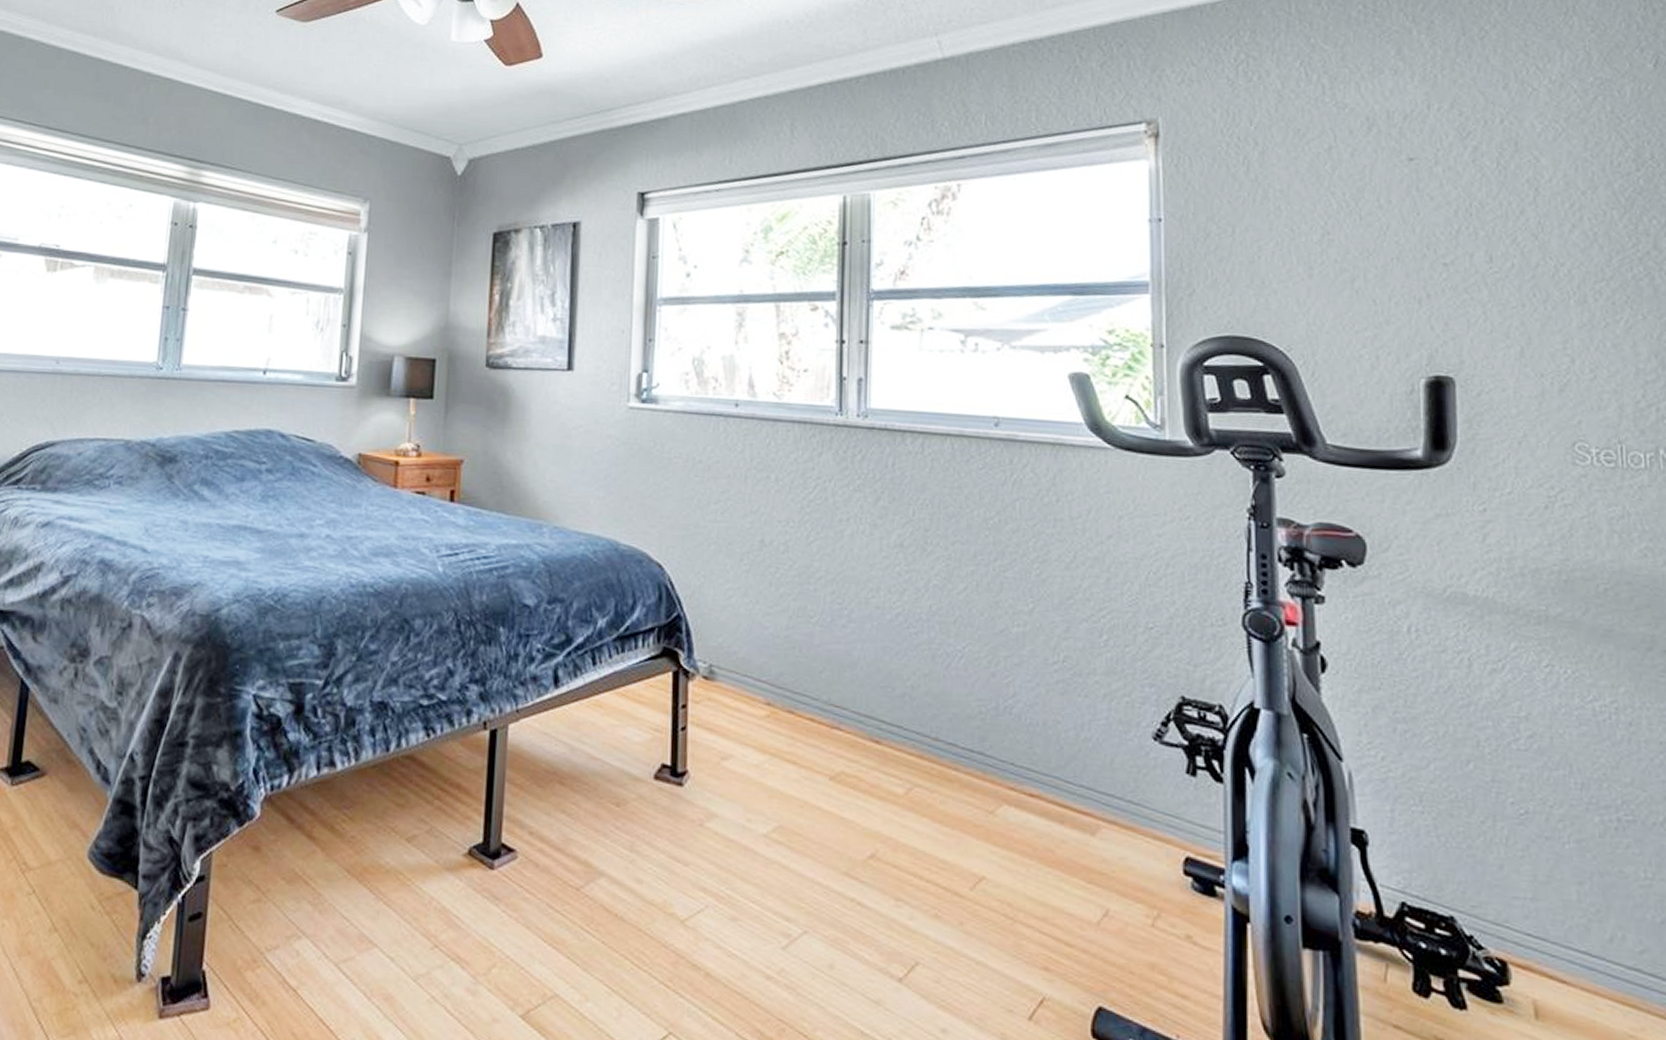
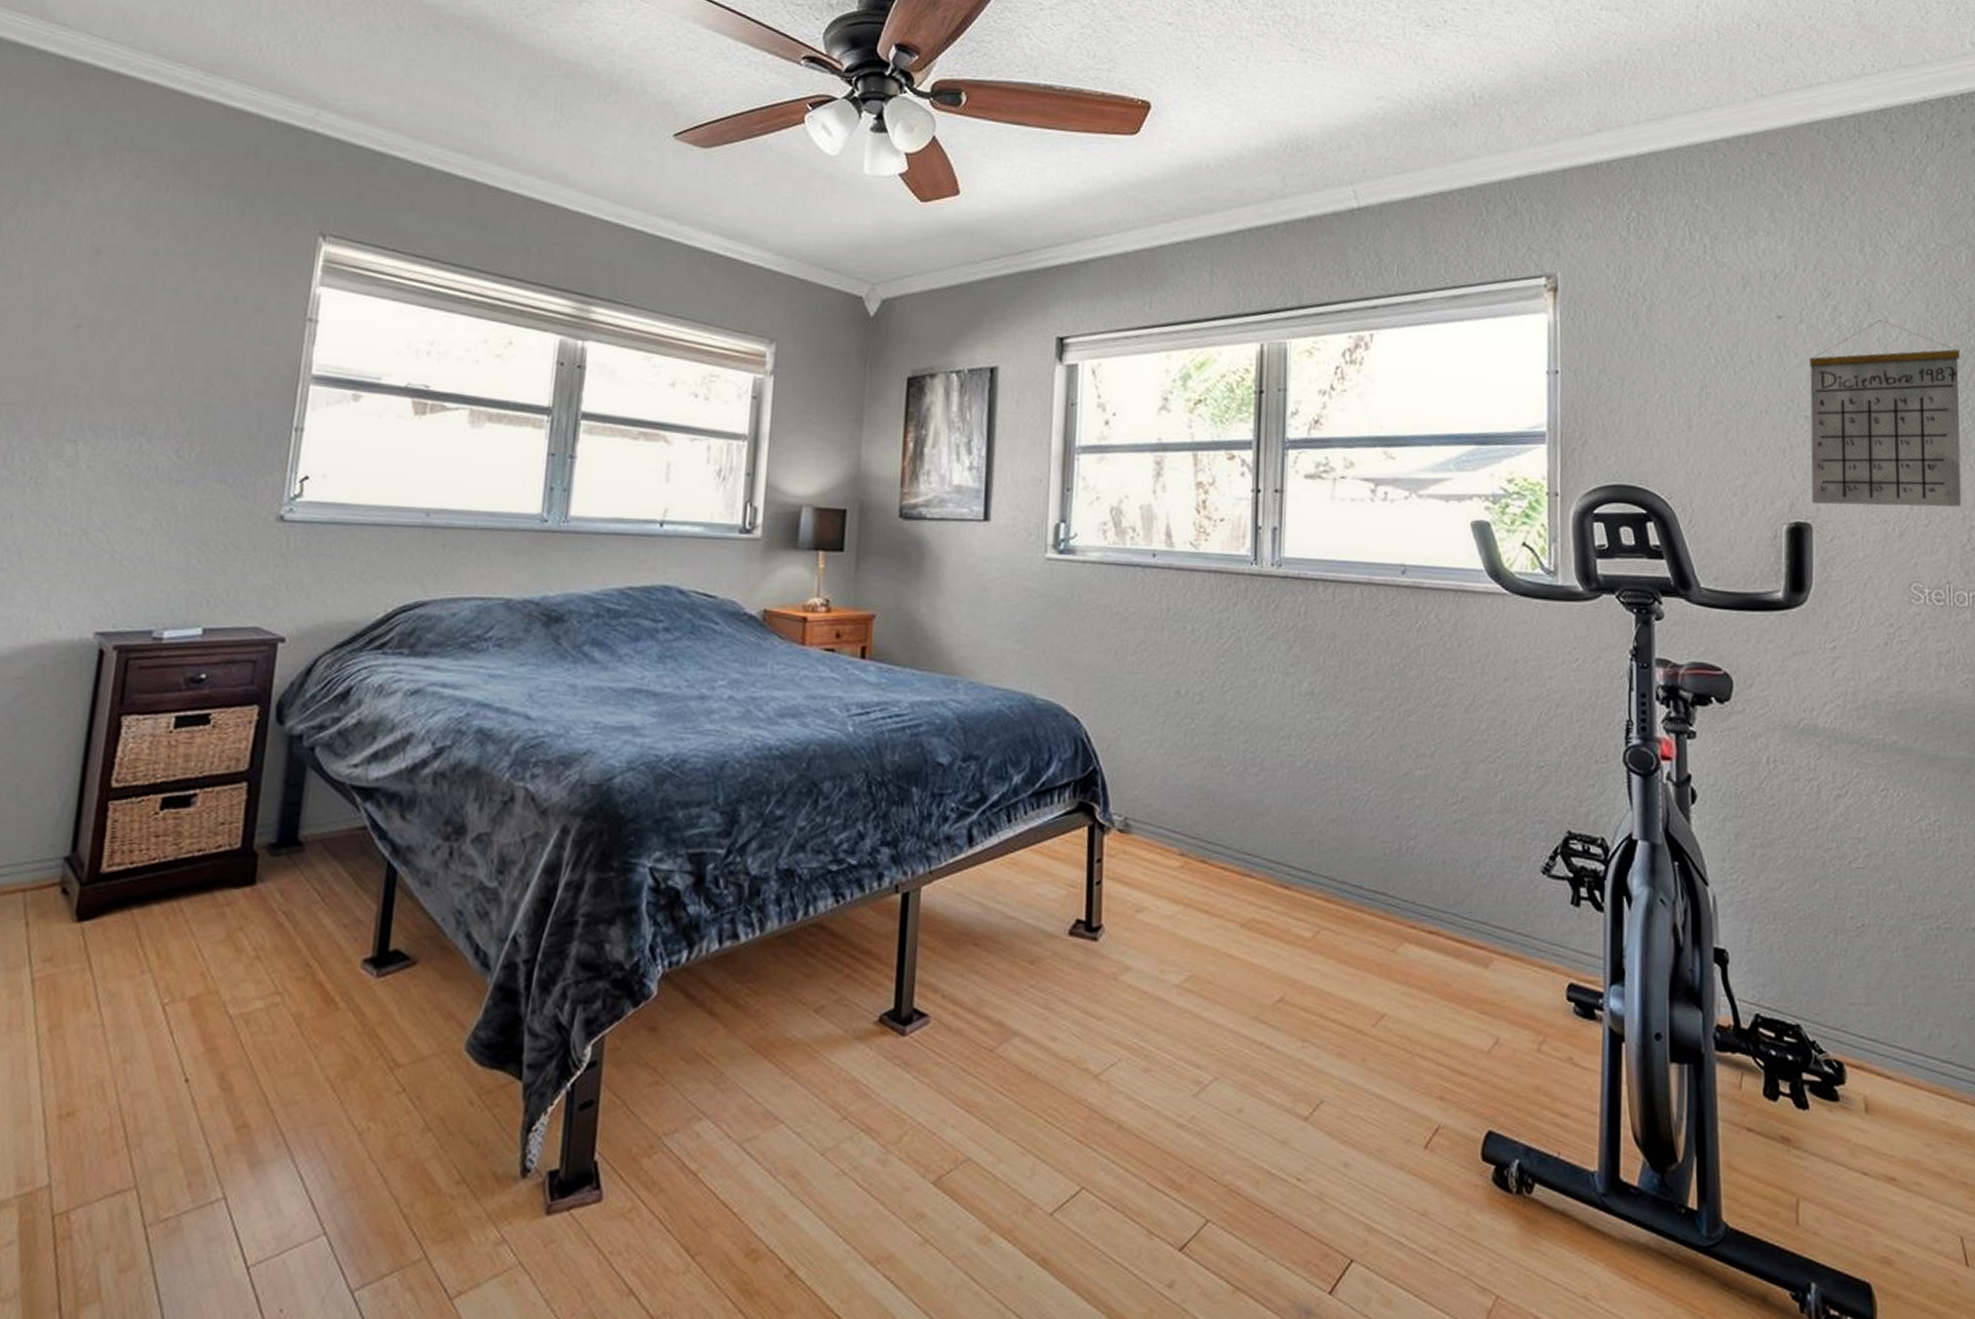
calendar: none [1447,159,1634,361] -> present [1810,319,1962,507]

